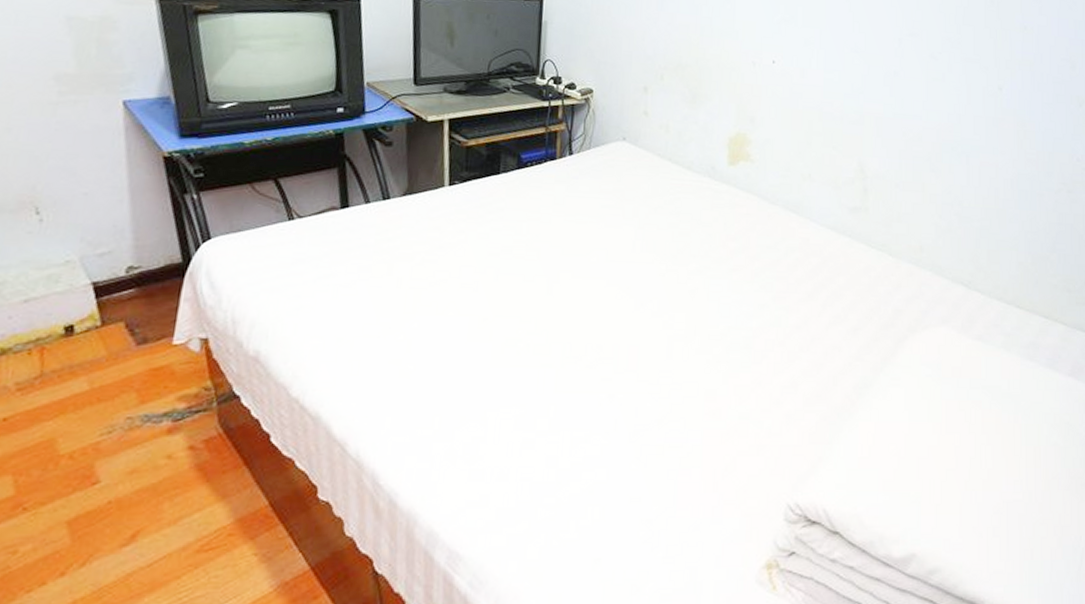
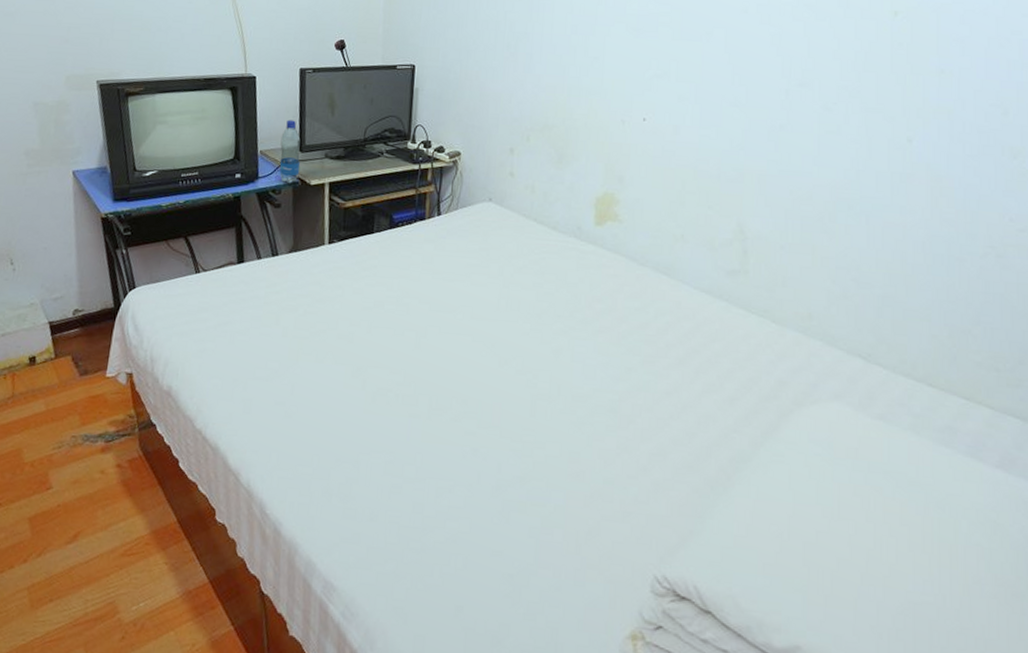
bottle: none [390,49,416,120] -> present [279,120,301,184]

